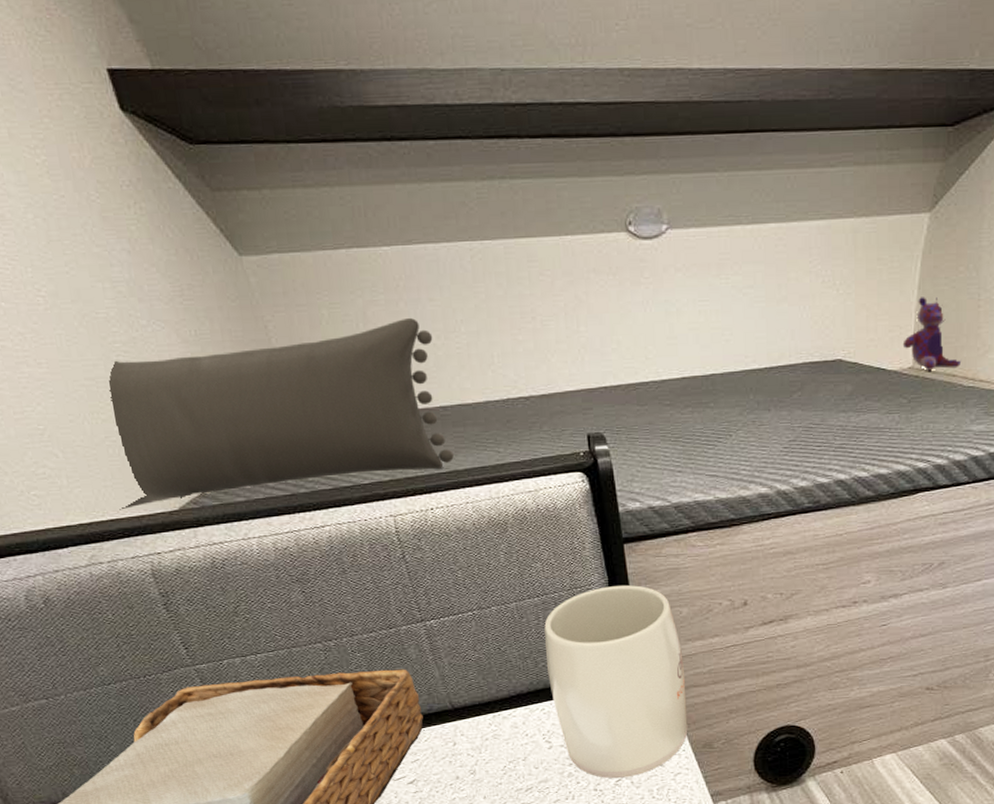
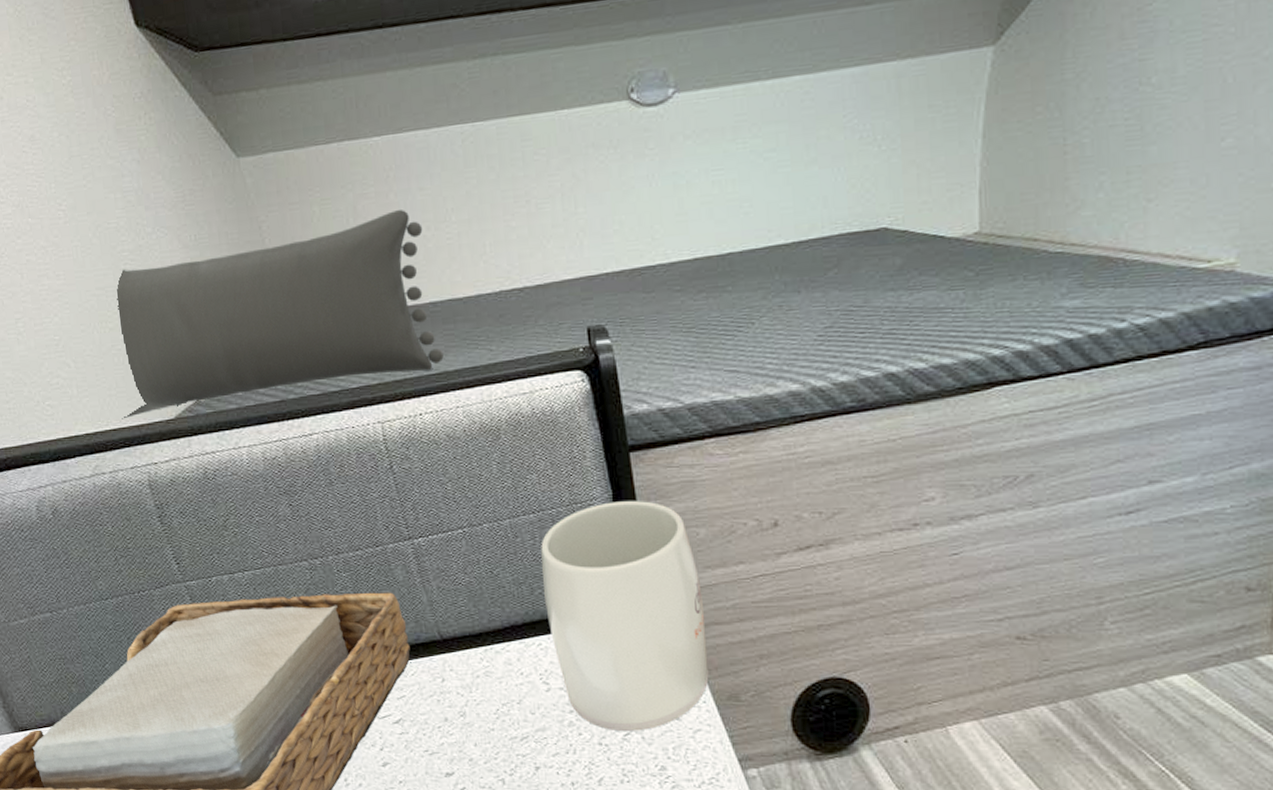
stuffed animal: present [902,297,962,371] -> none [965,146,1045,236]

